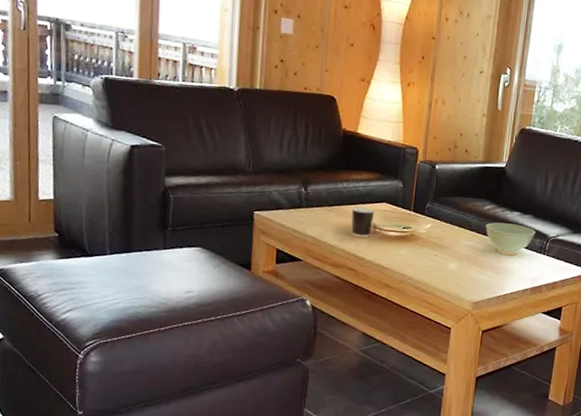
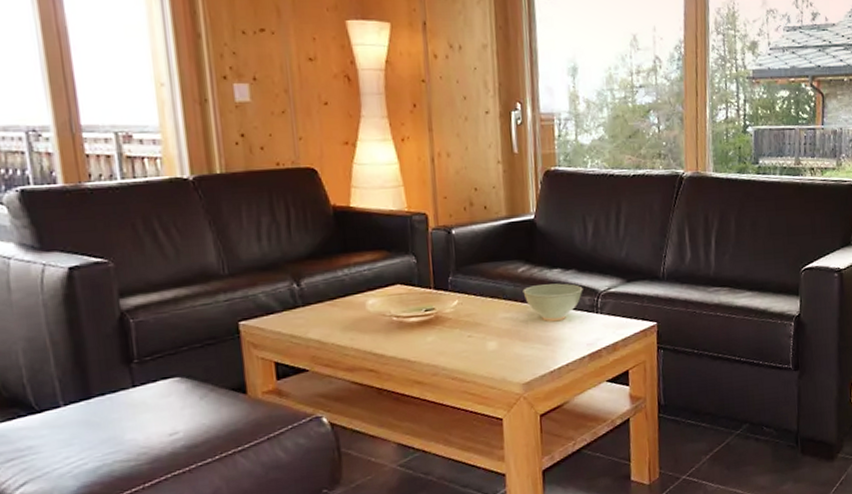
mug: present [351,207,375,238] -> none [358,294,388,331]

